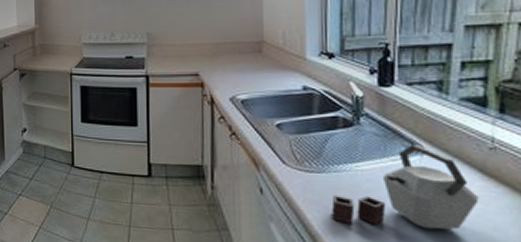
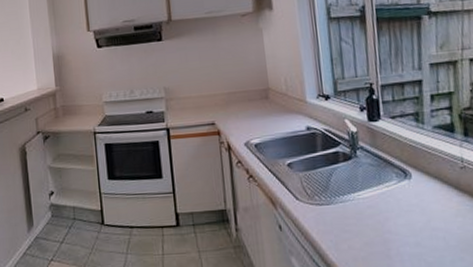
kettle: present [331,144,479,230] -> none [341,170,458,249]

